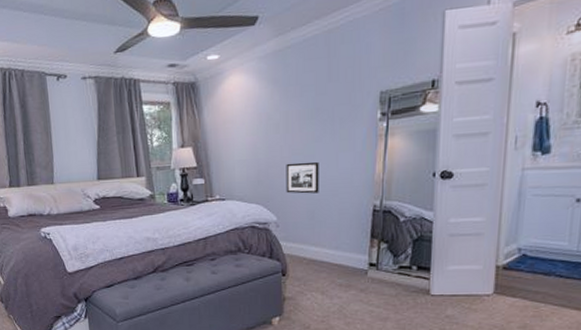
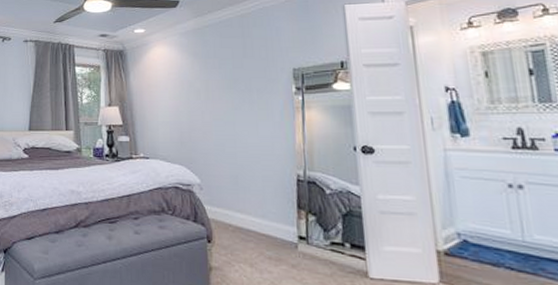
picture frame: present [286,161,319,194] -> none [207,128,241,159]

